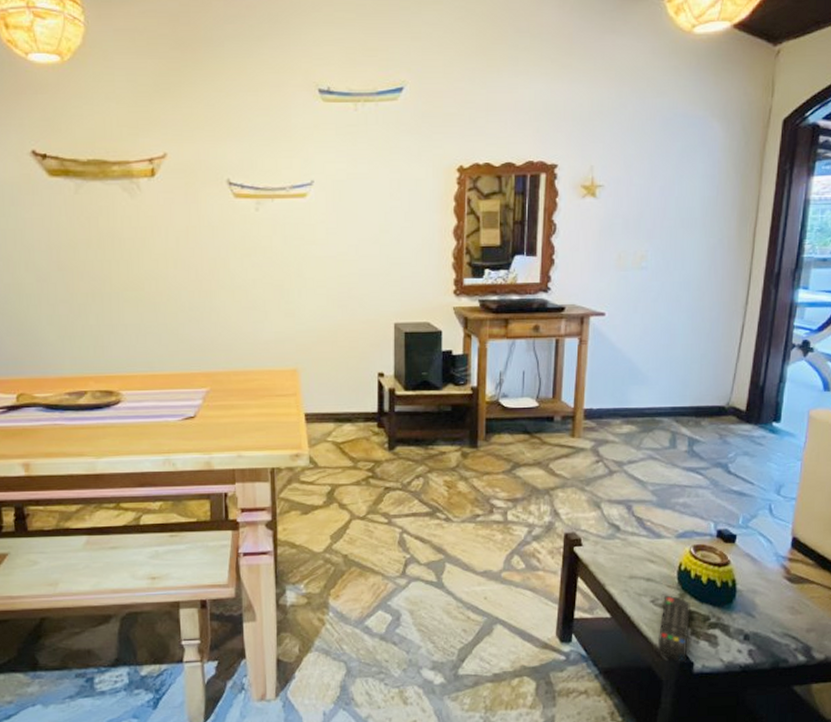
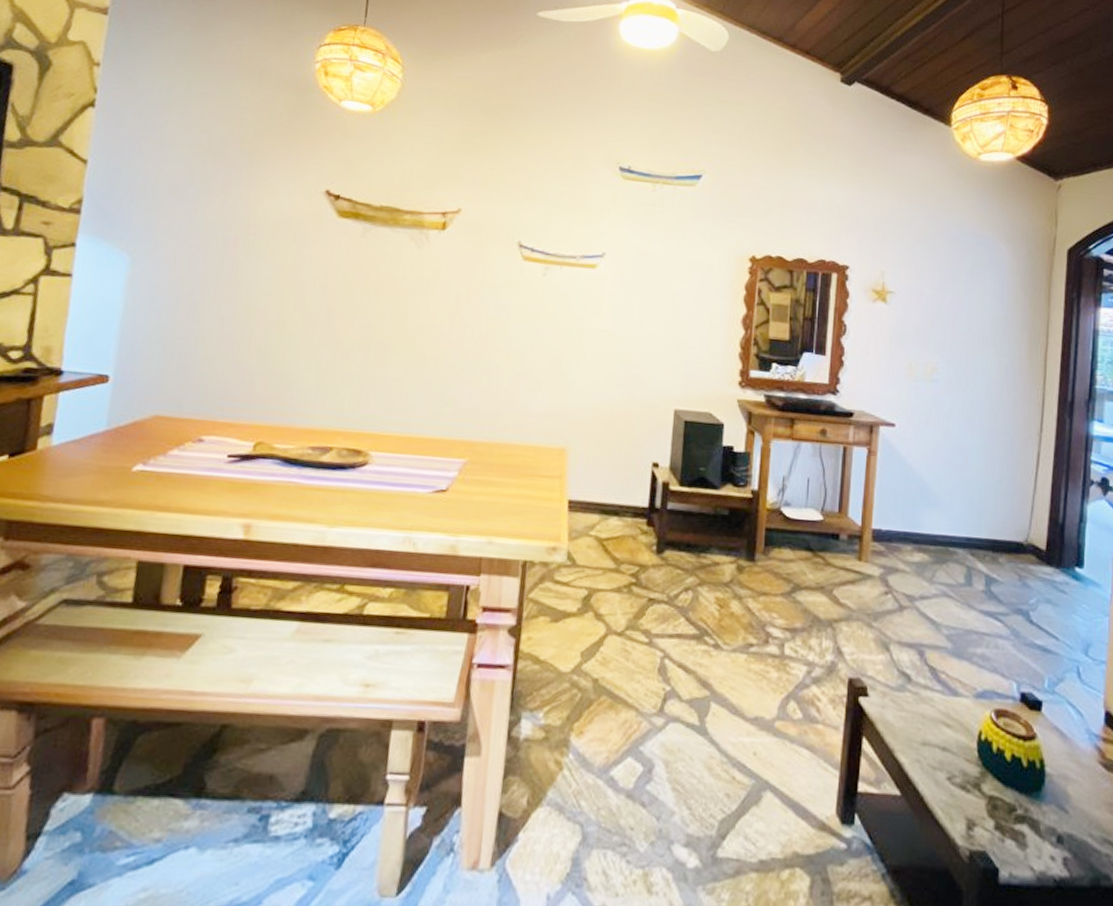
remote control: present [656,595,691,662] -> none [954,772,993,866]

